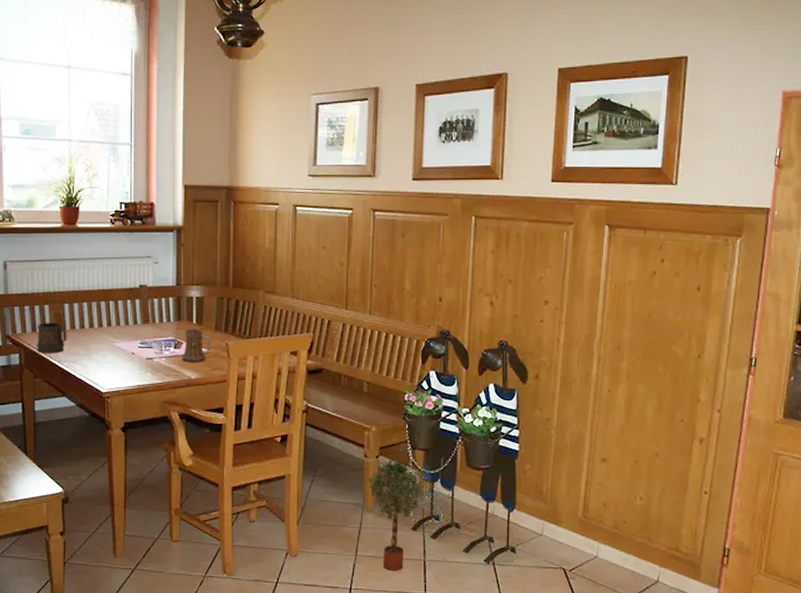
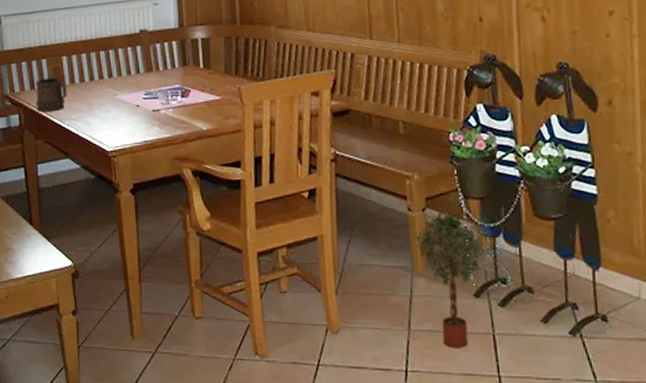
beer mug: present [182,329,211,362] -> none [190,73,222,112]

